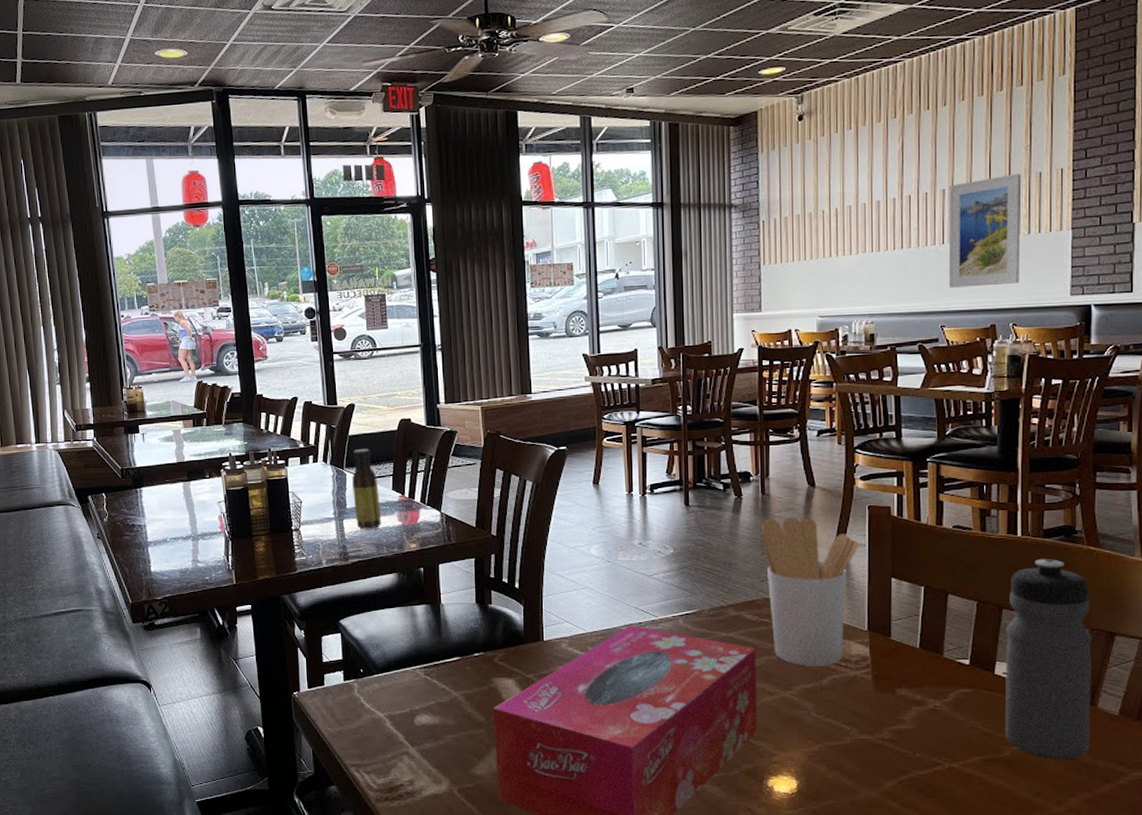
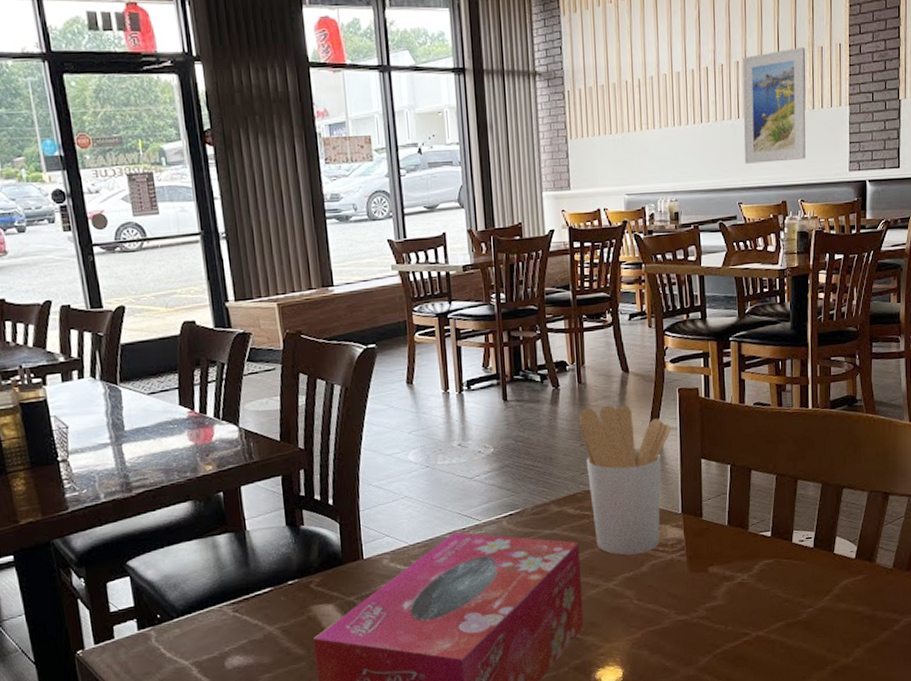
sauce bottle: present [352,448,381,530] -> none [127,358,169,455]
water bottle: present [1004,559,1093,760] -> none [800,428,871,616]

